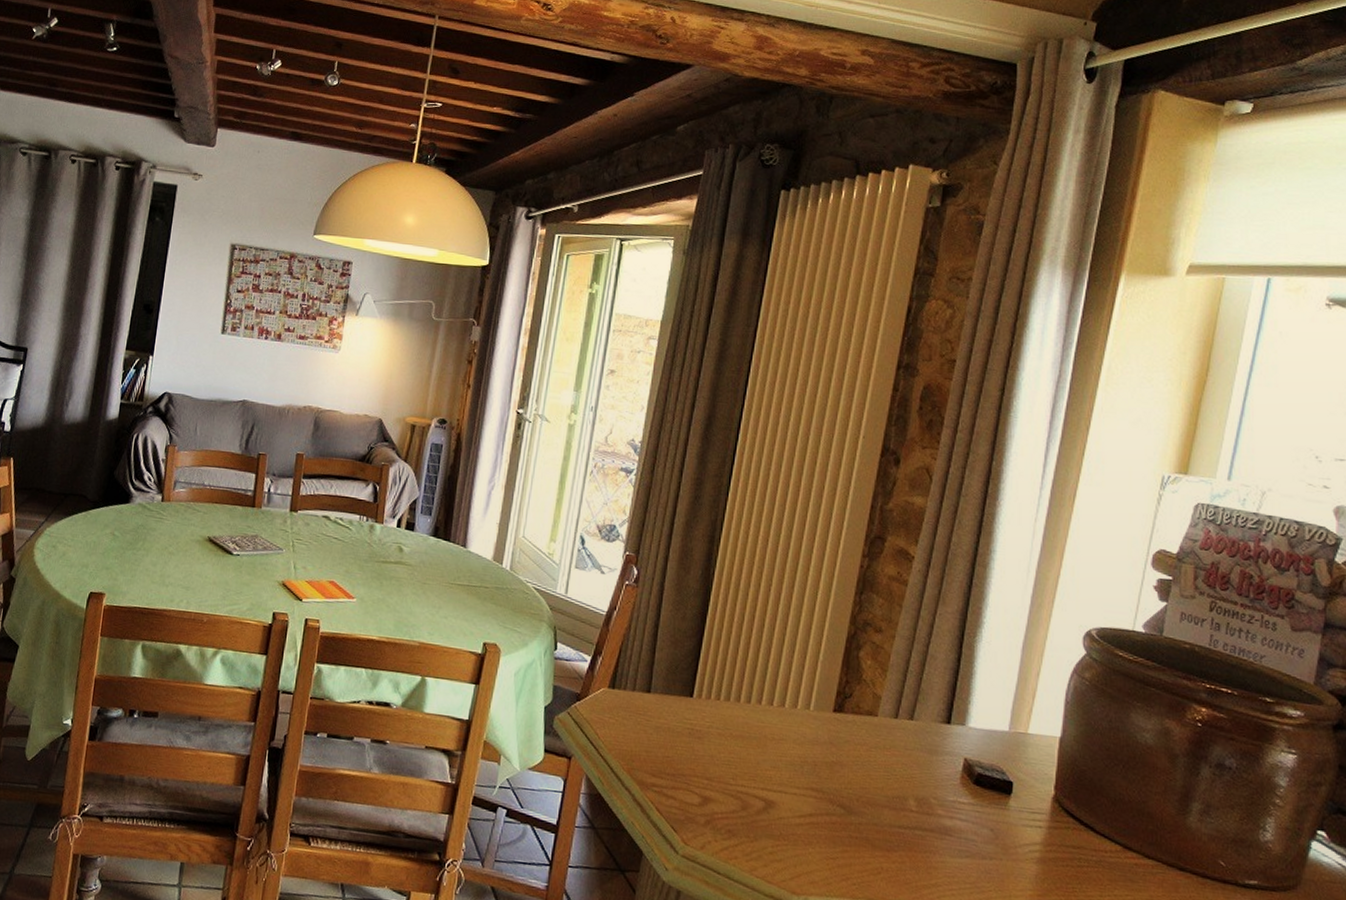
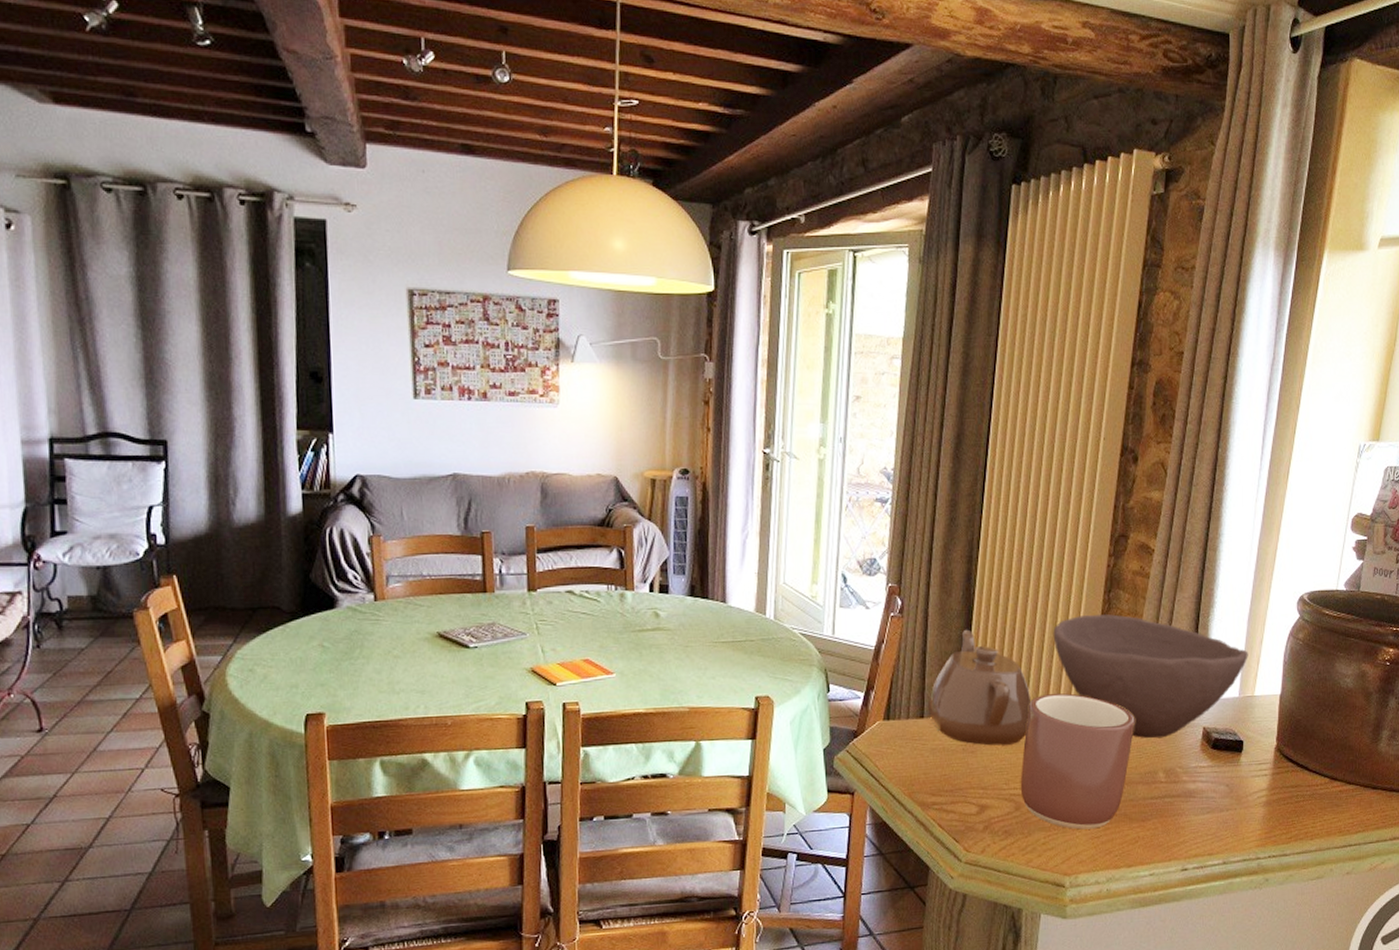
teapot: none [655,609,768,738] -> present [927,629,1032,746]
mug: none [748,690,884,849] -> present [1020,693,1135,830]
bowl: none [795,613,1022,762] -> present [1053,614,1248,739]

